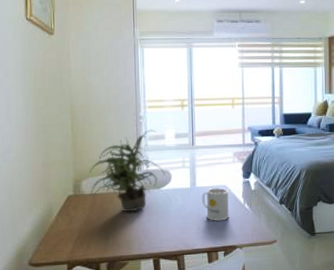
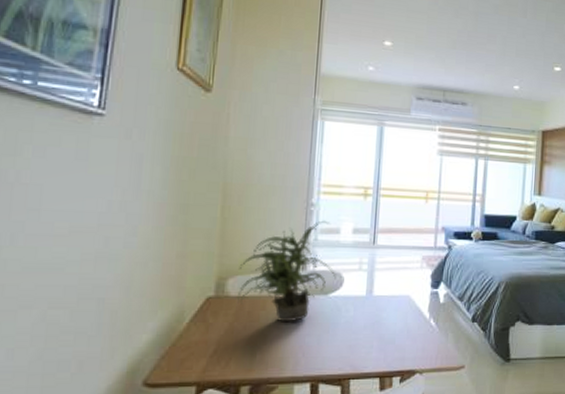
mug: present [201,187,230,221] -> none [378,297,413,339]

